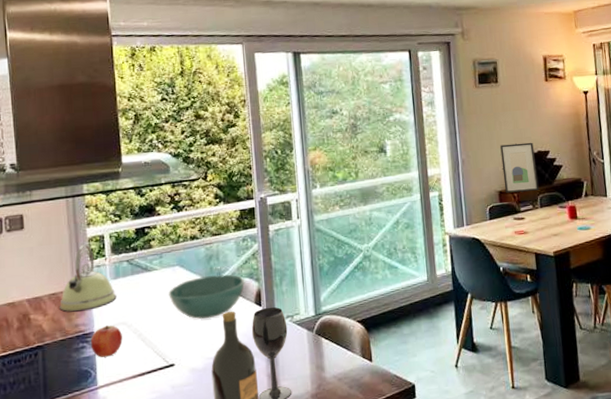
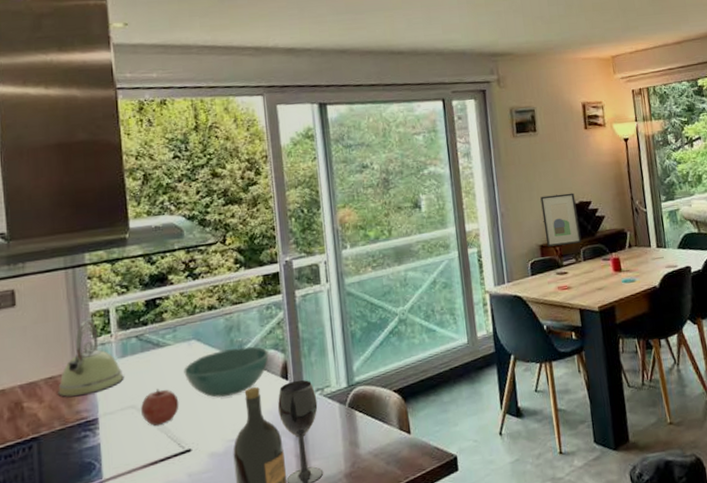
fruit: present [90,325,123,358] -> none [94,409,131,447]
fruit: none [131,308,164,341] -> present [141,389,179,426]

